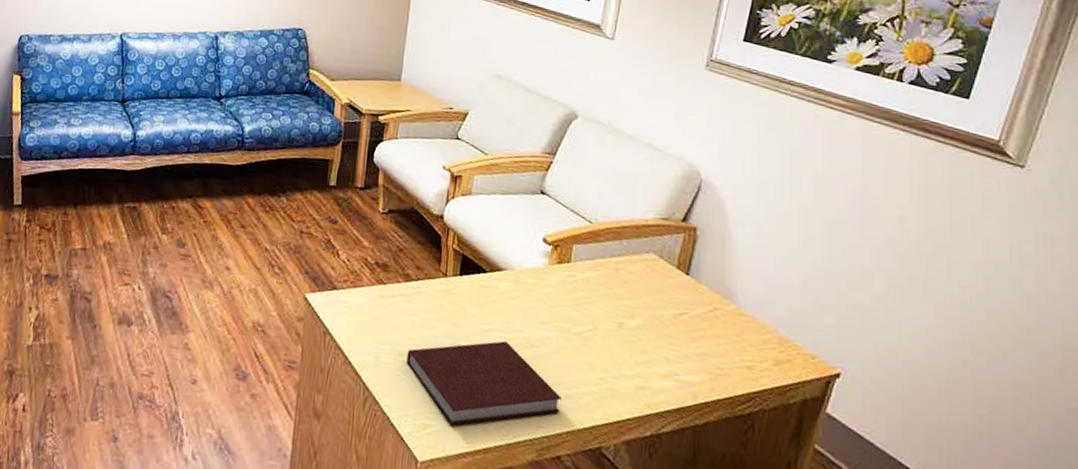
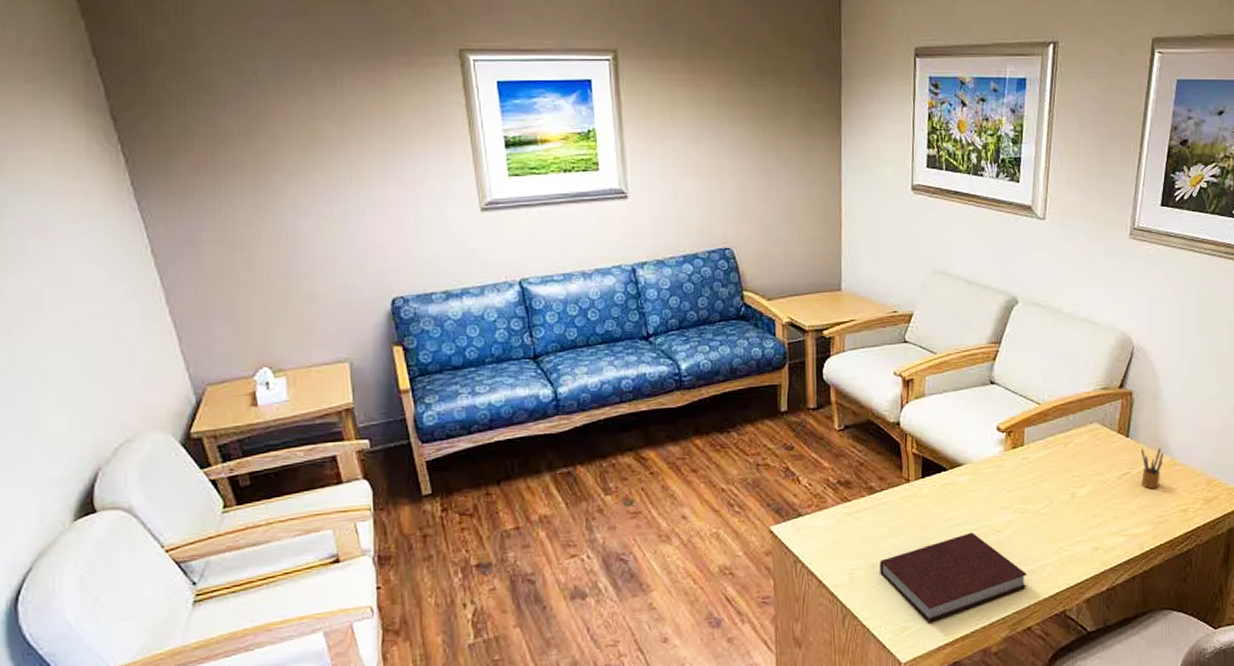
pencil box: none [700,290,728,337] -> present [1140,447,1163,489]

